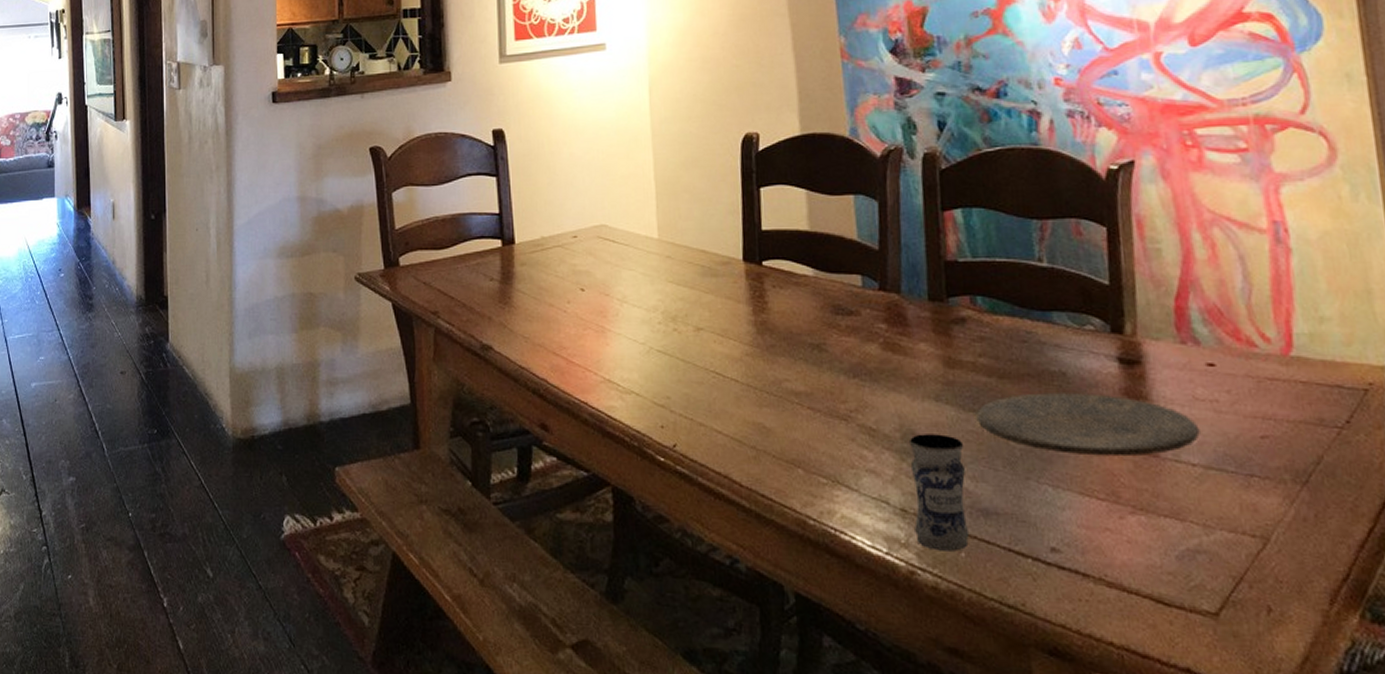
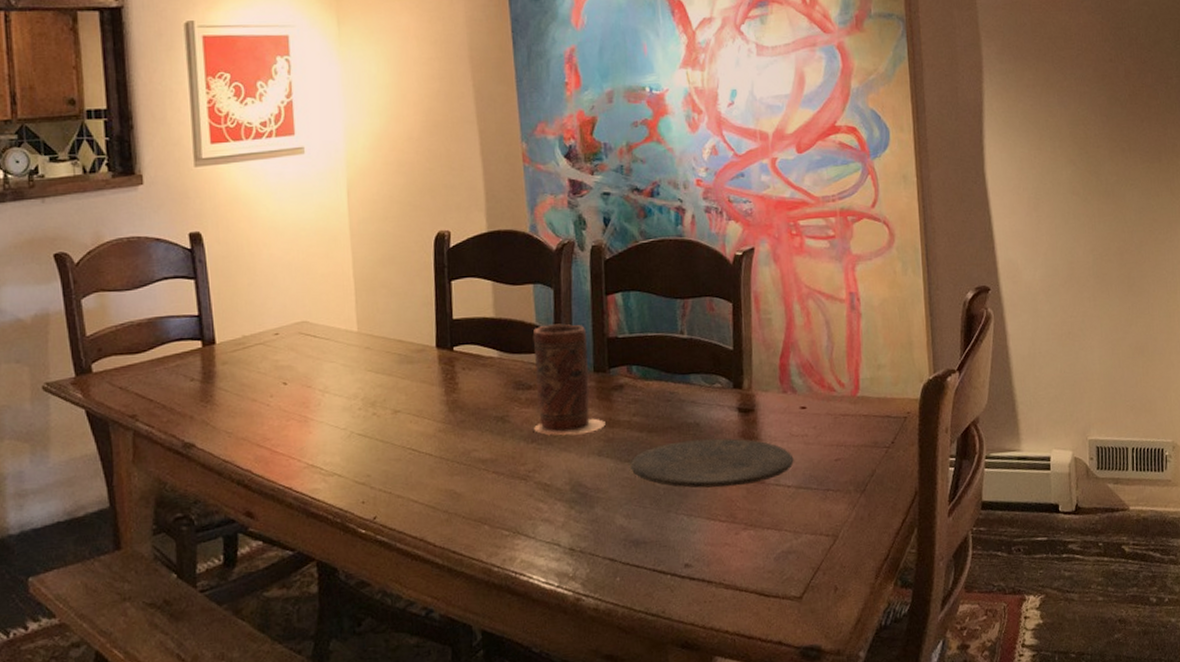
vase: none [853,241,944,373] -> present [532,323,605,435]
jar: present [910,434,970,552] -> none [577,483,624,579]

